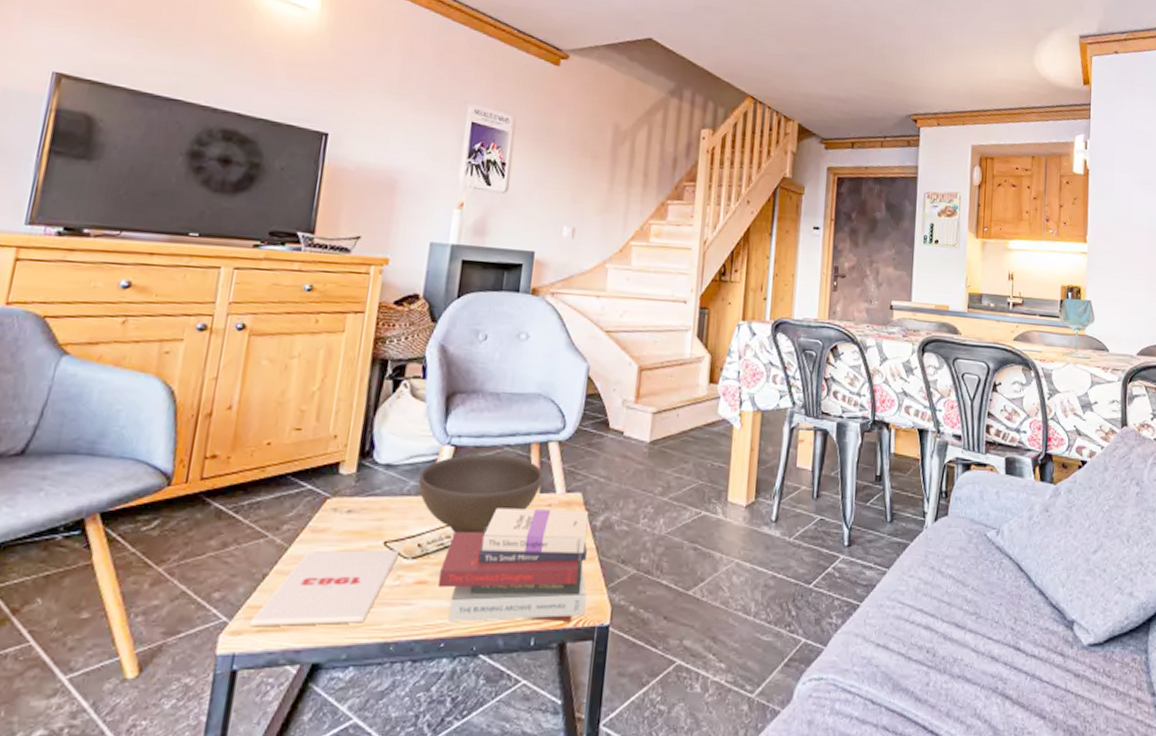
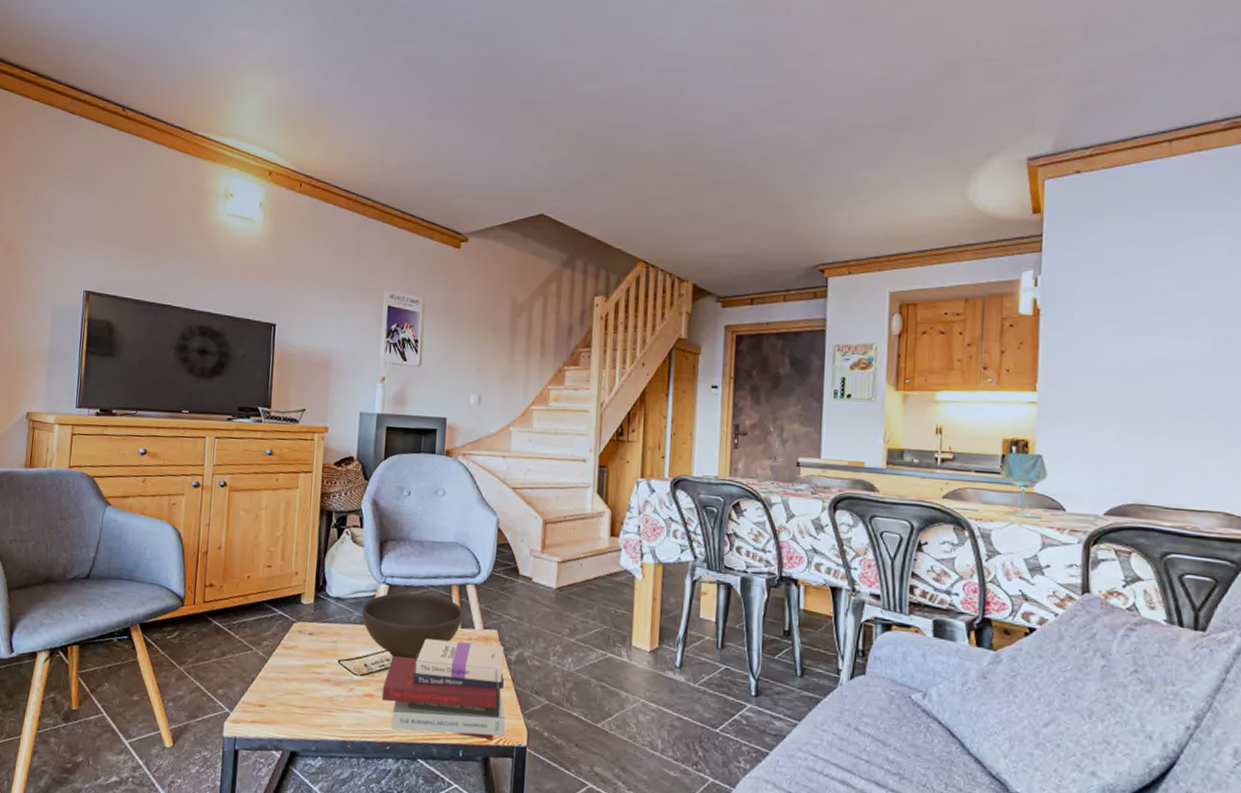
magazine: present [249,549,400,627] -> none [244,663,351,724]

